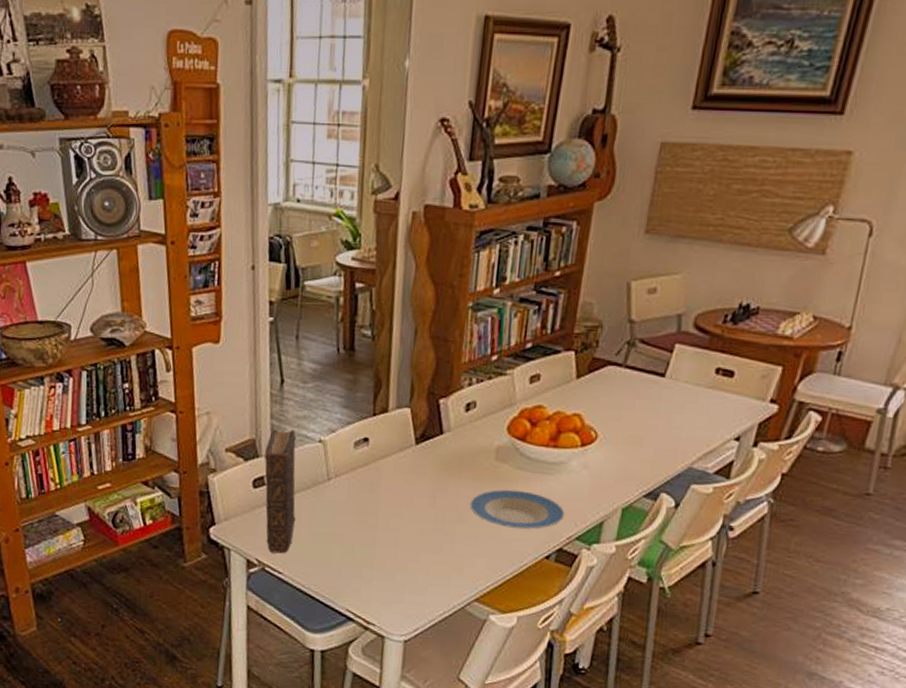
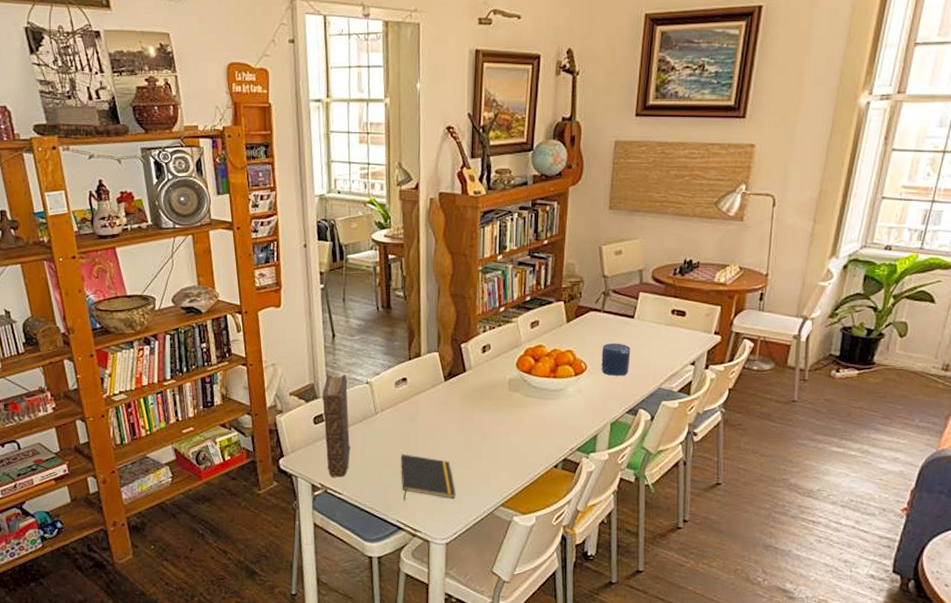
notepad: none [355,530,420,588] -> present [401,454,456,501]
plate: present [470,489,565,529] -> none [491,413,567,444]
candle: none [616,407,657,450] -> present [601,343,631,376]

